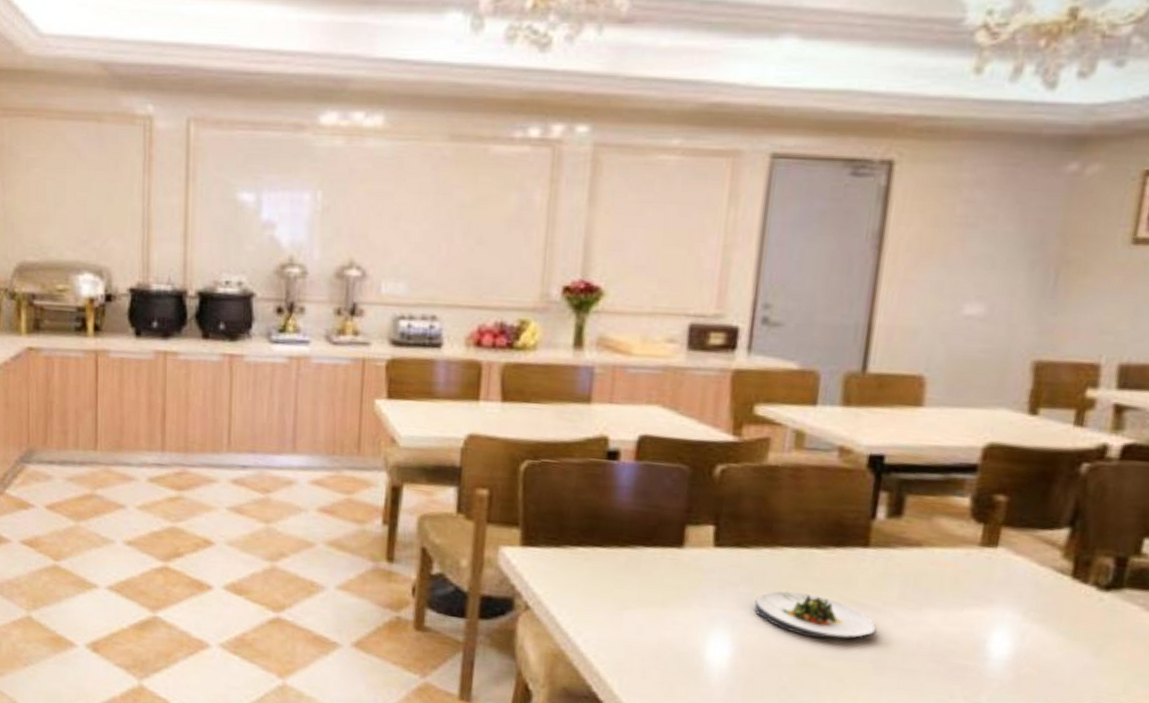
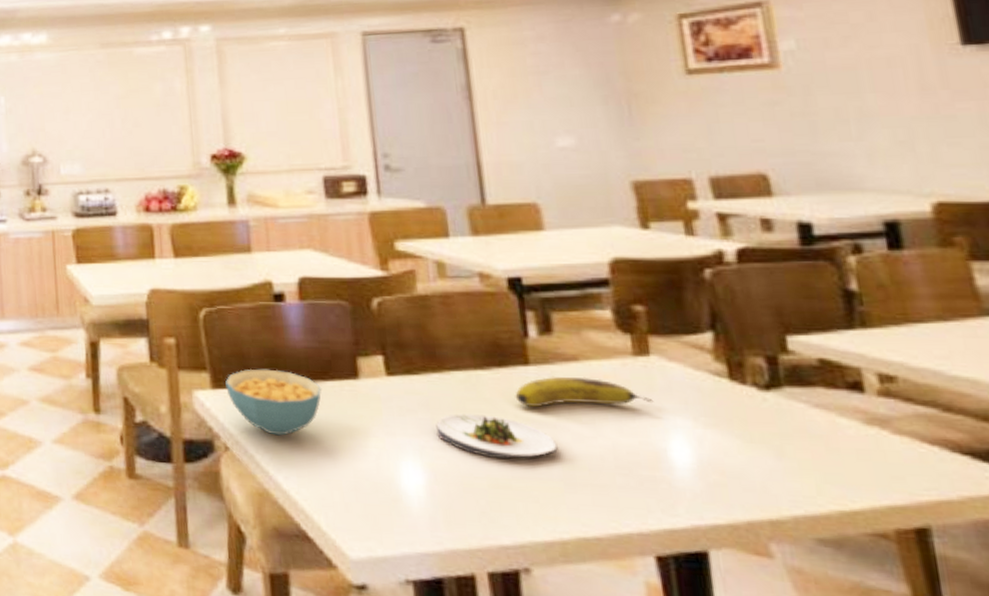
cereal bowl: none [536,528,641,600] -> present [225,368,322,436]
fruit: none [845,560,988,595] -> present [515,376,654,407]

